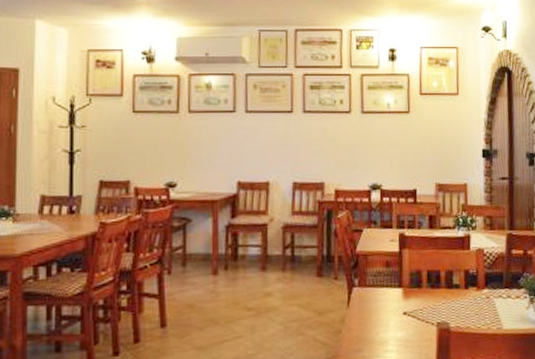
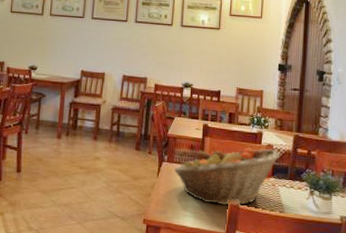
fruit basket: none [367,253,493,332] -> present [173,147,280,206]

